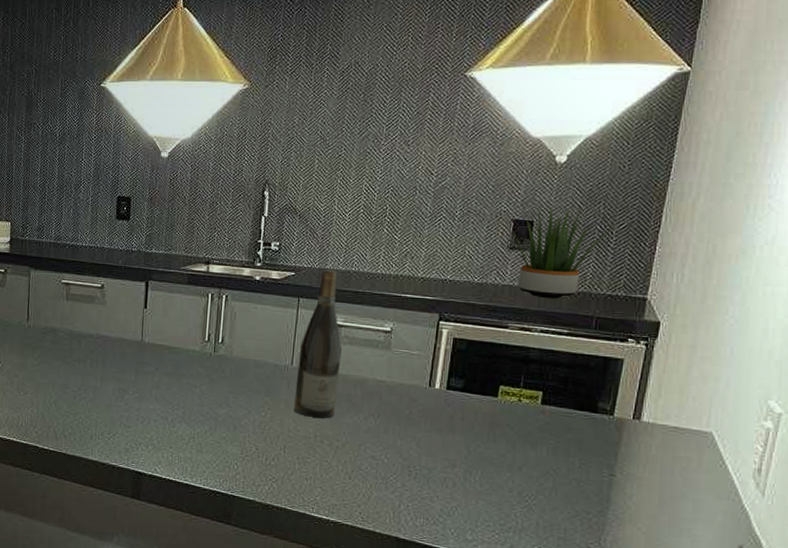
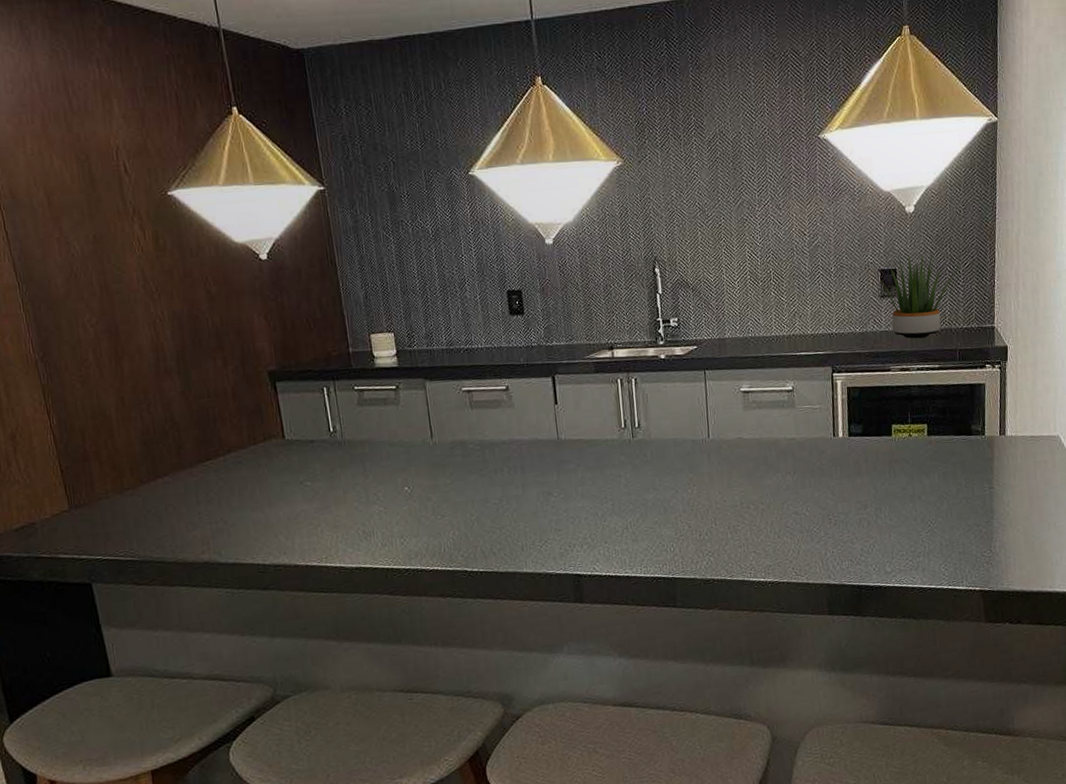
wine bottle: present [293,270,342,418] -> none [713,338,756,486]

